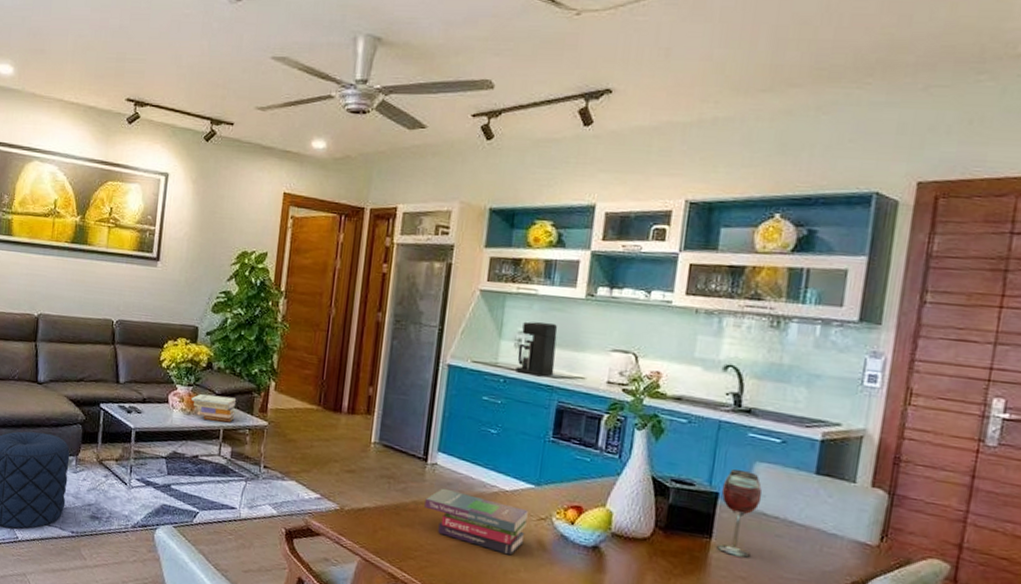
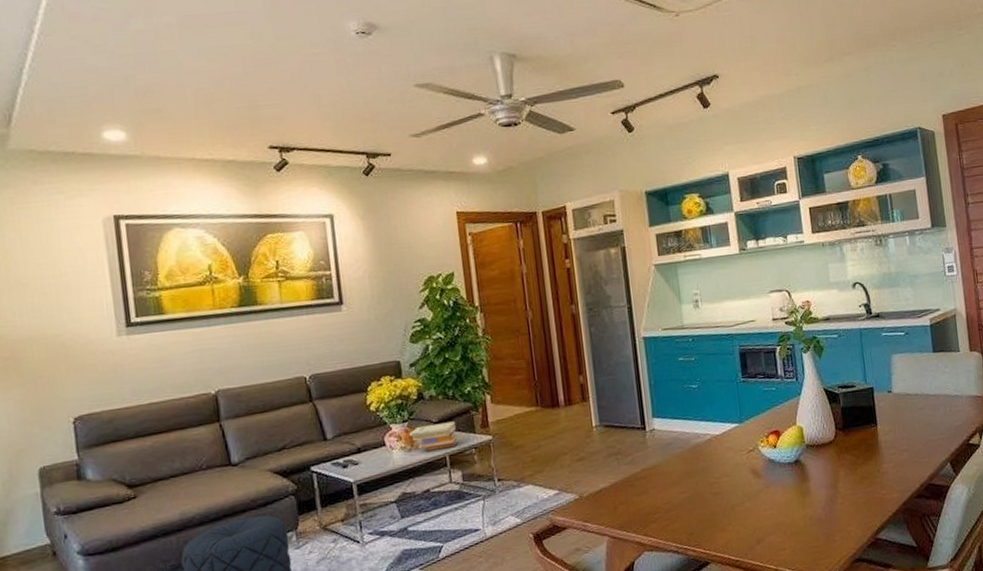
books: present [424,488,528,556] -> none [652,446,742,492]
coffee maker: present [515,321,558,377] -> none [696,280,730,331]
wineglass: present [717,469,763,558] -> none [874,363,906,435]

